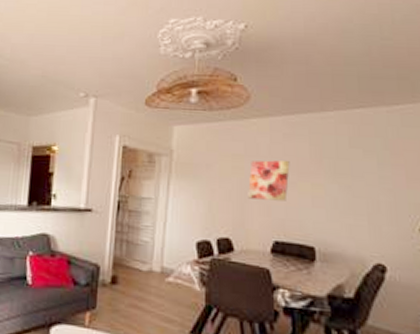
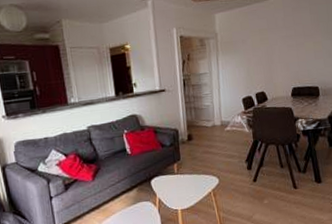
wall art: present [248,160,290,201] -> none [272,27,299,61]

